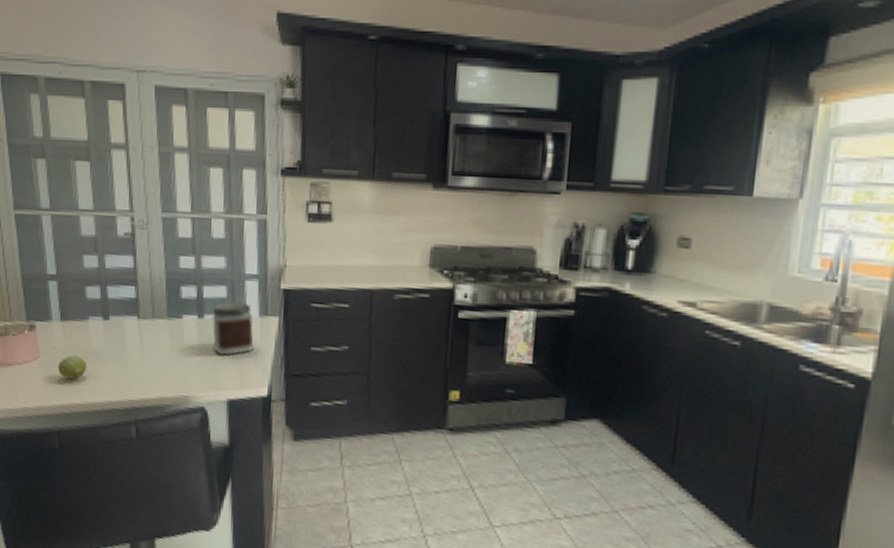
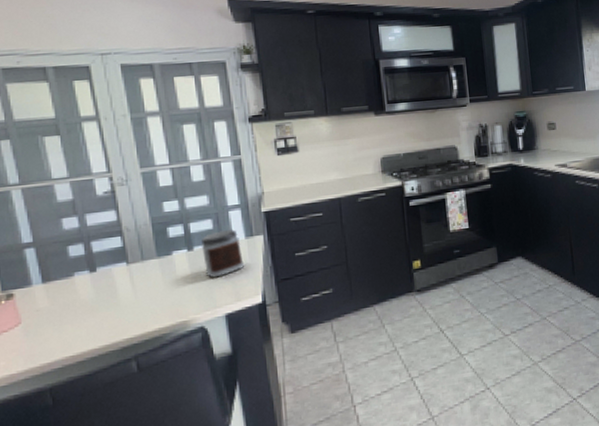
fruit: present [58,355,87,380] -> none [44,312,77,336]

